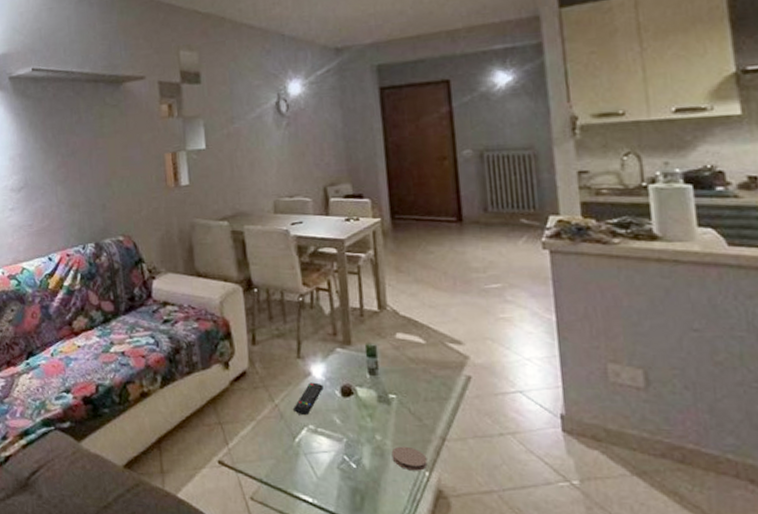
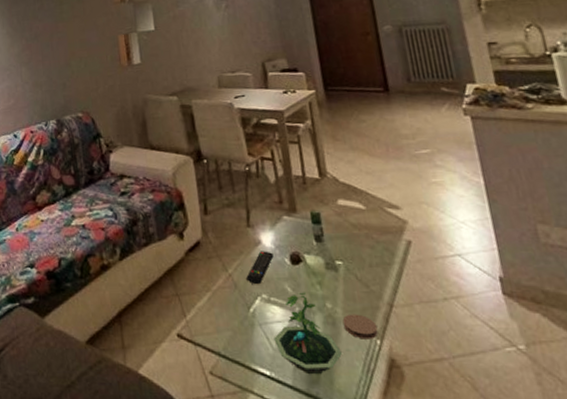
terrarium: none [318,424,388,503] -> present [274,292,342,375]

